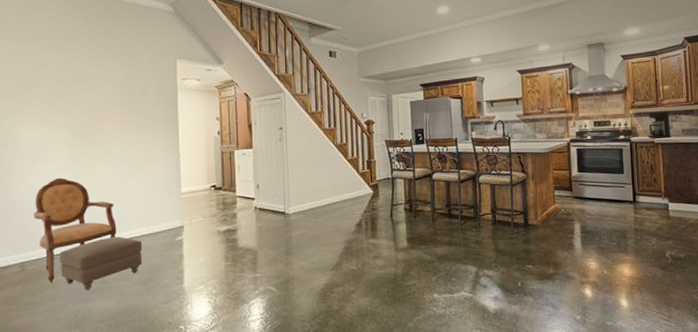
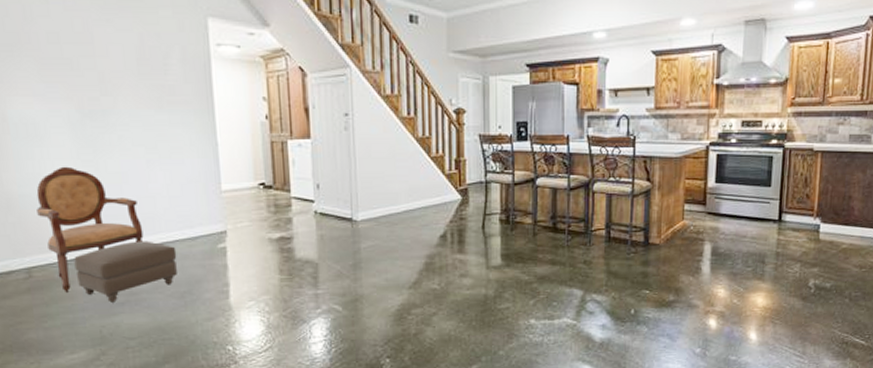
coffee maker: present [649,111,671,139] -> none [807,111,837,146]

